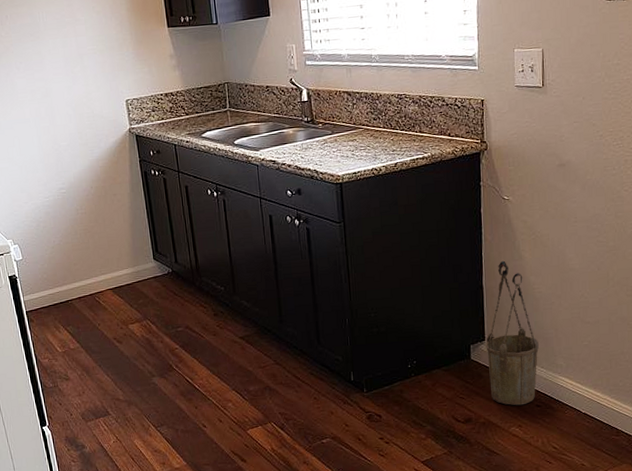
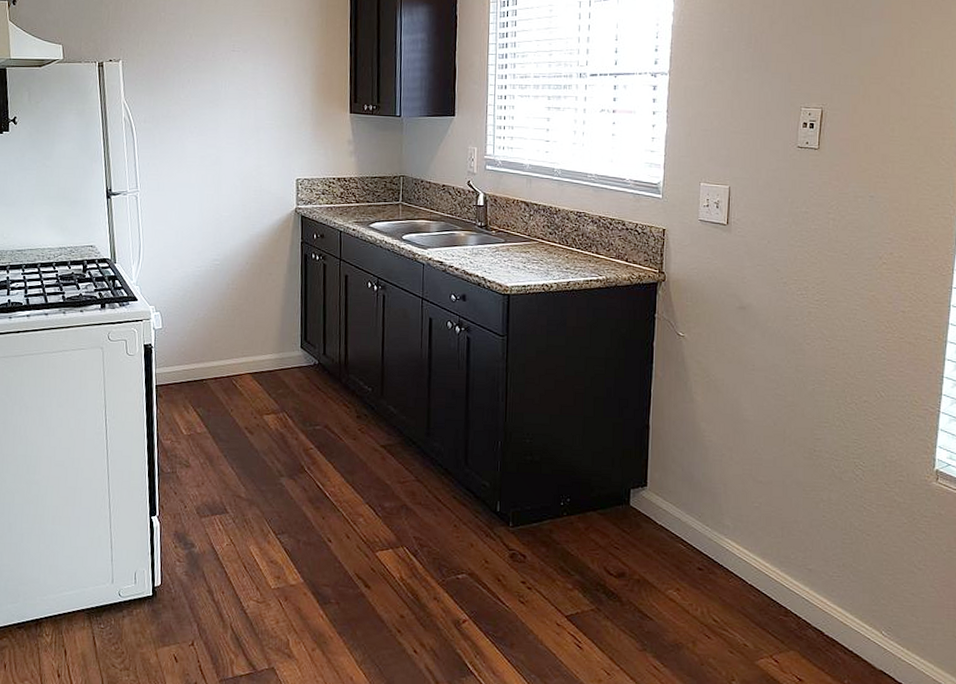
bucket: present [485,260,539,406] -> none [647,401,705,566]

